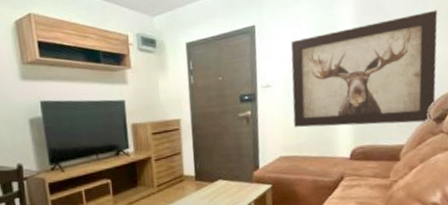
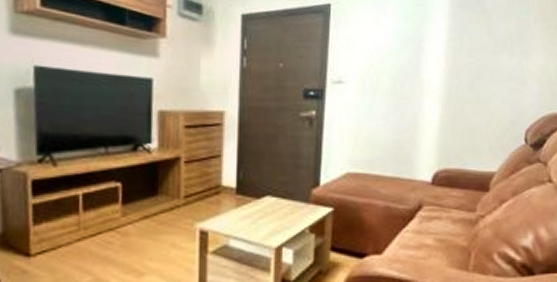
wall art: present [291,10,438,128] -> none [368,15,544,147]

